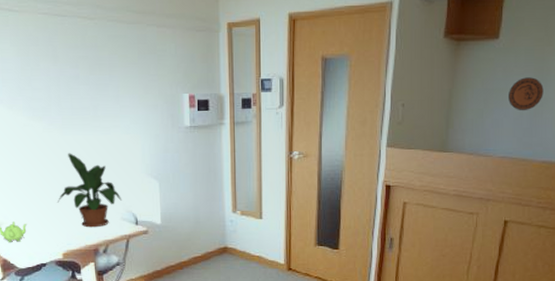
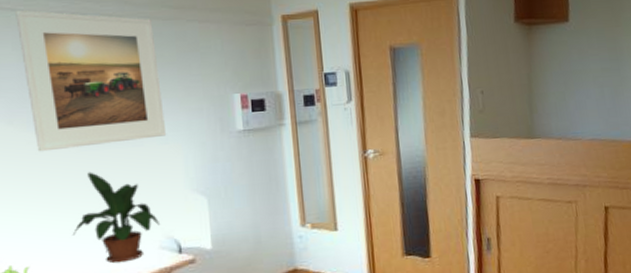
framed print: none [12,10,129,134] -> present [15,10,167,152]
decorative plate: present [508,77,544,111] -> none [587,57,621,92]

